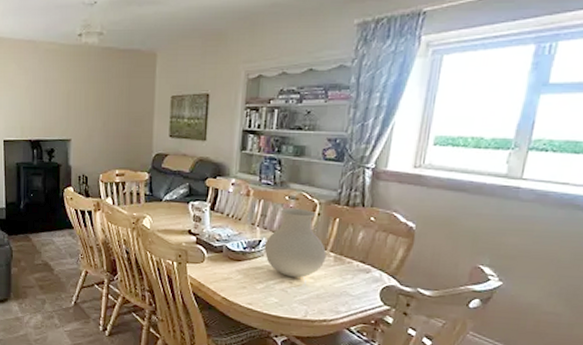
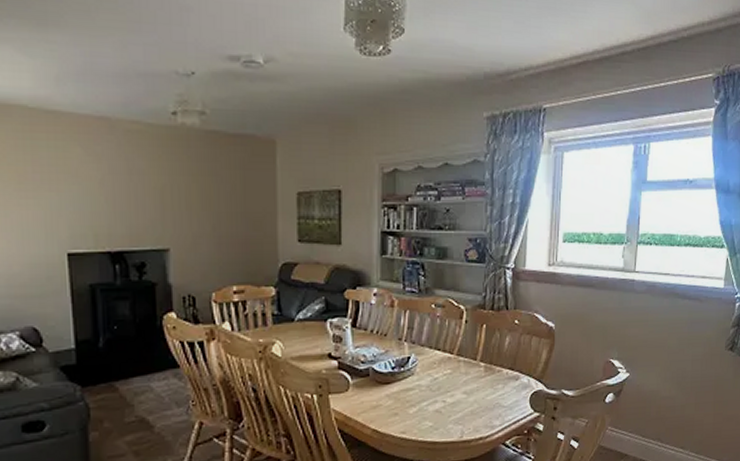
vase: present [264,208,327,278] -> none [414,317,477,396]

